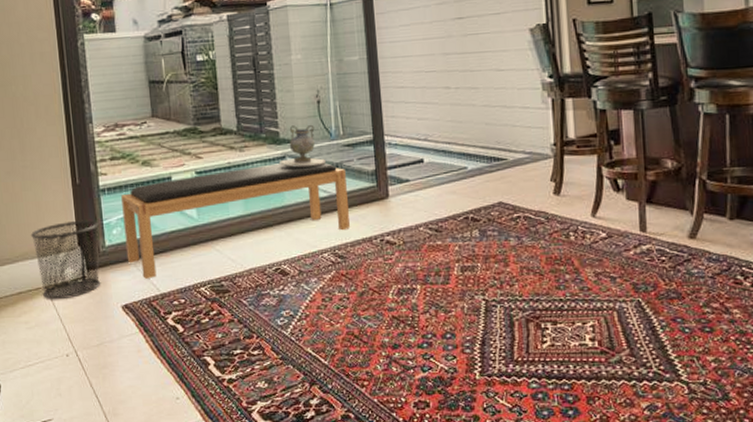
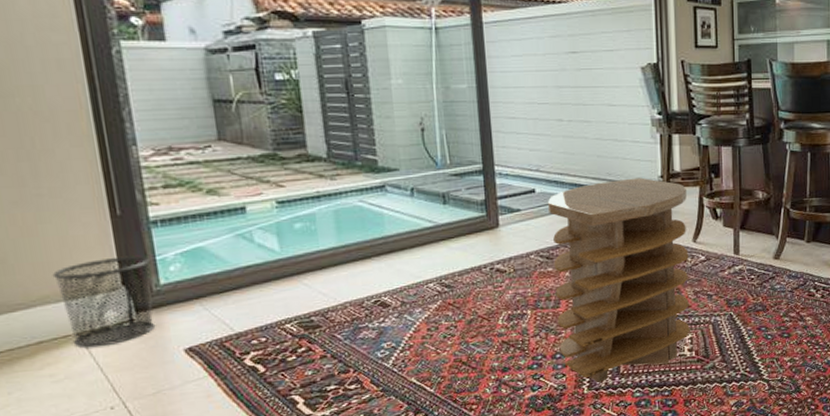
bench: present [121,163,350,279] -> none [180,193,457,318]
decorative vase: present [280,124,326,167] -> none [378,152,431,197]
side table: none [435,146,592,368] -> present [547,177,690,382]

